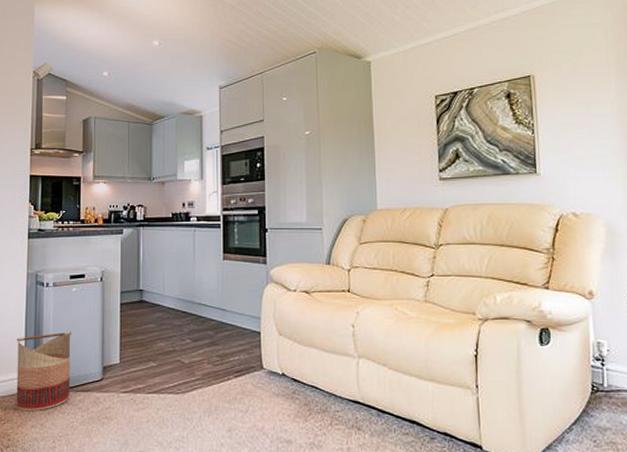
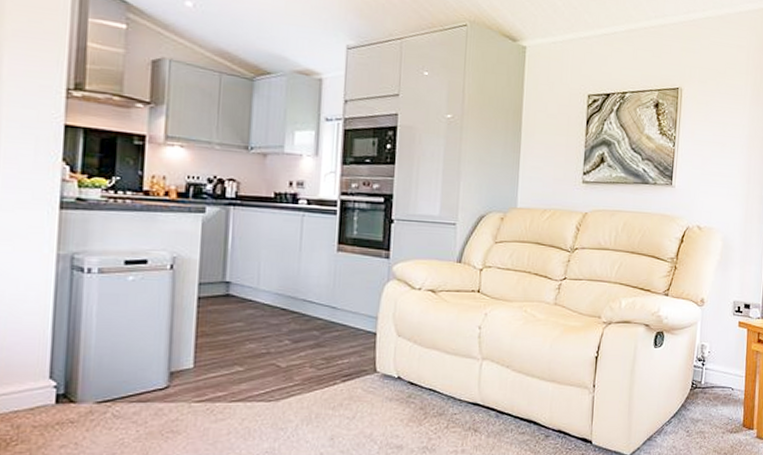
basket: present [16,331,71,412] -> none [35,329,124,429]

